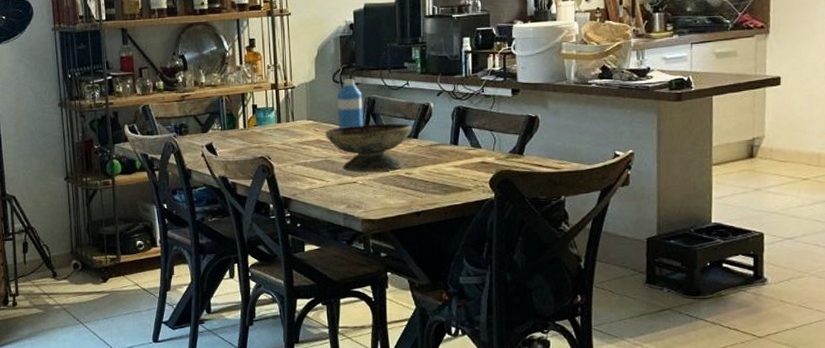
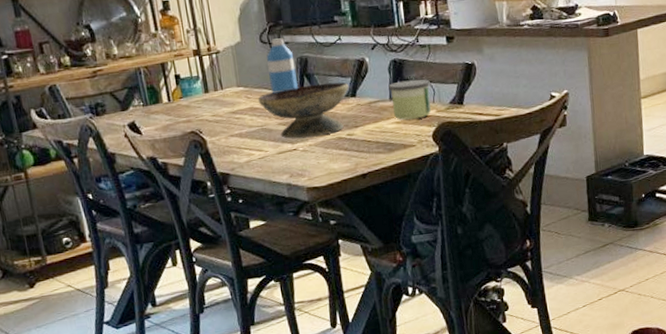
candle: none [450,127,492,164] -> present [388,79,431,120]

